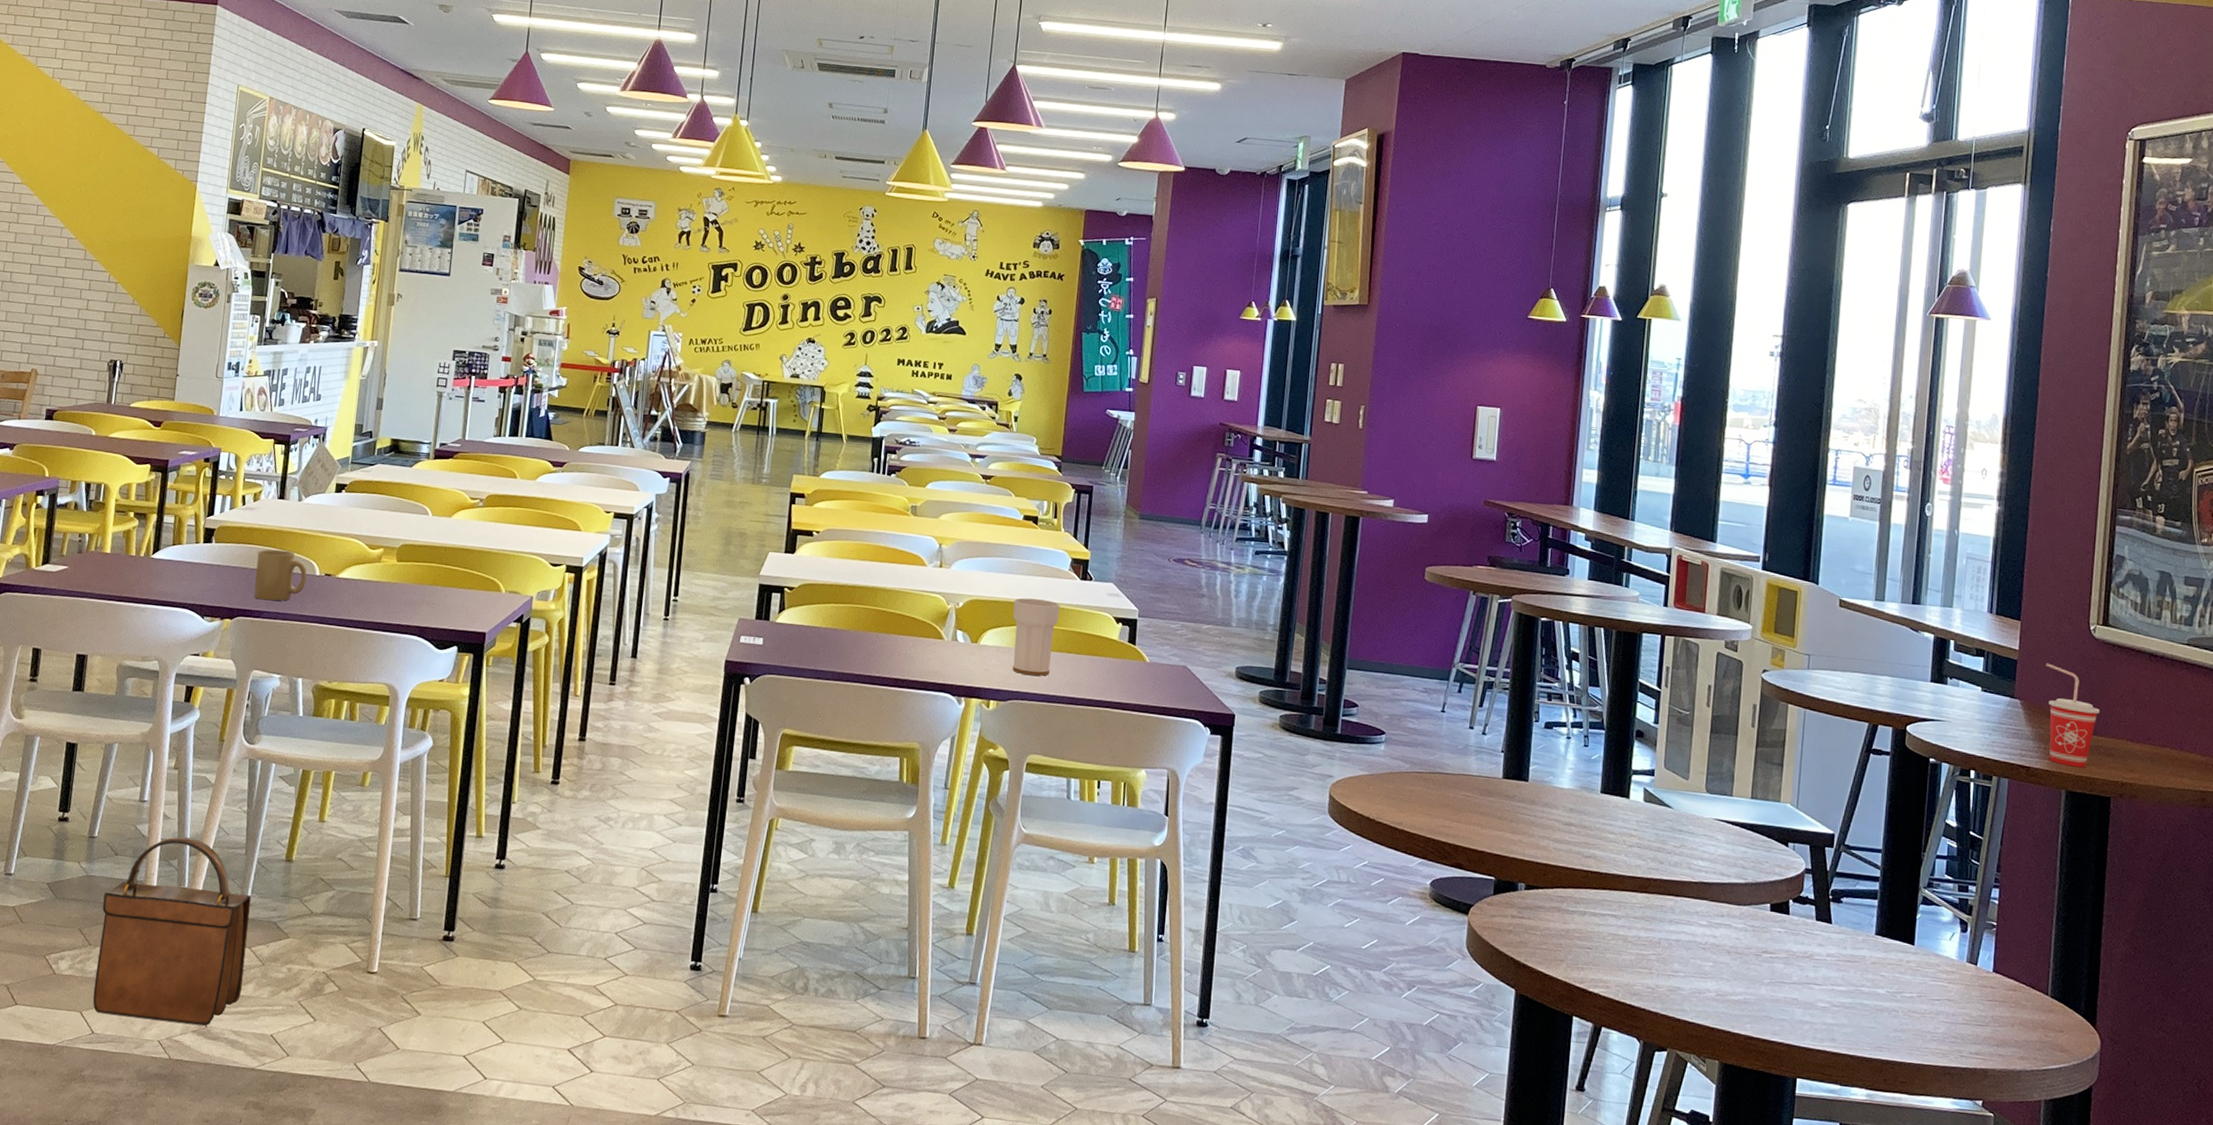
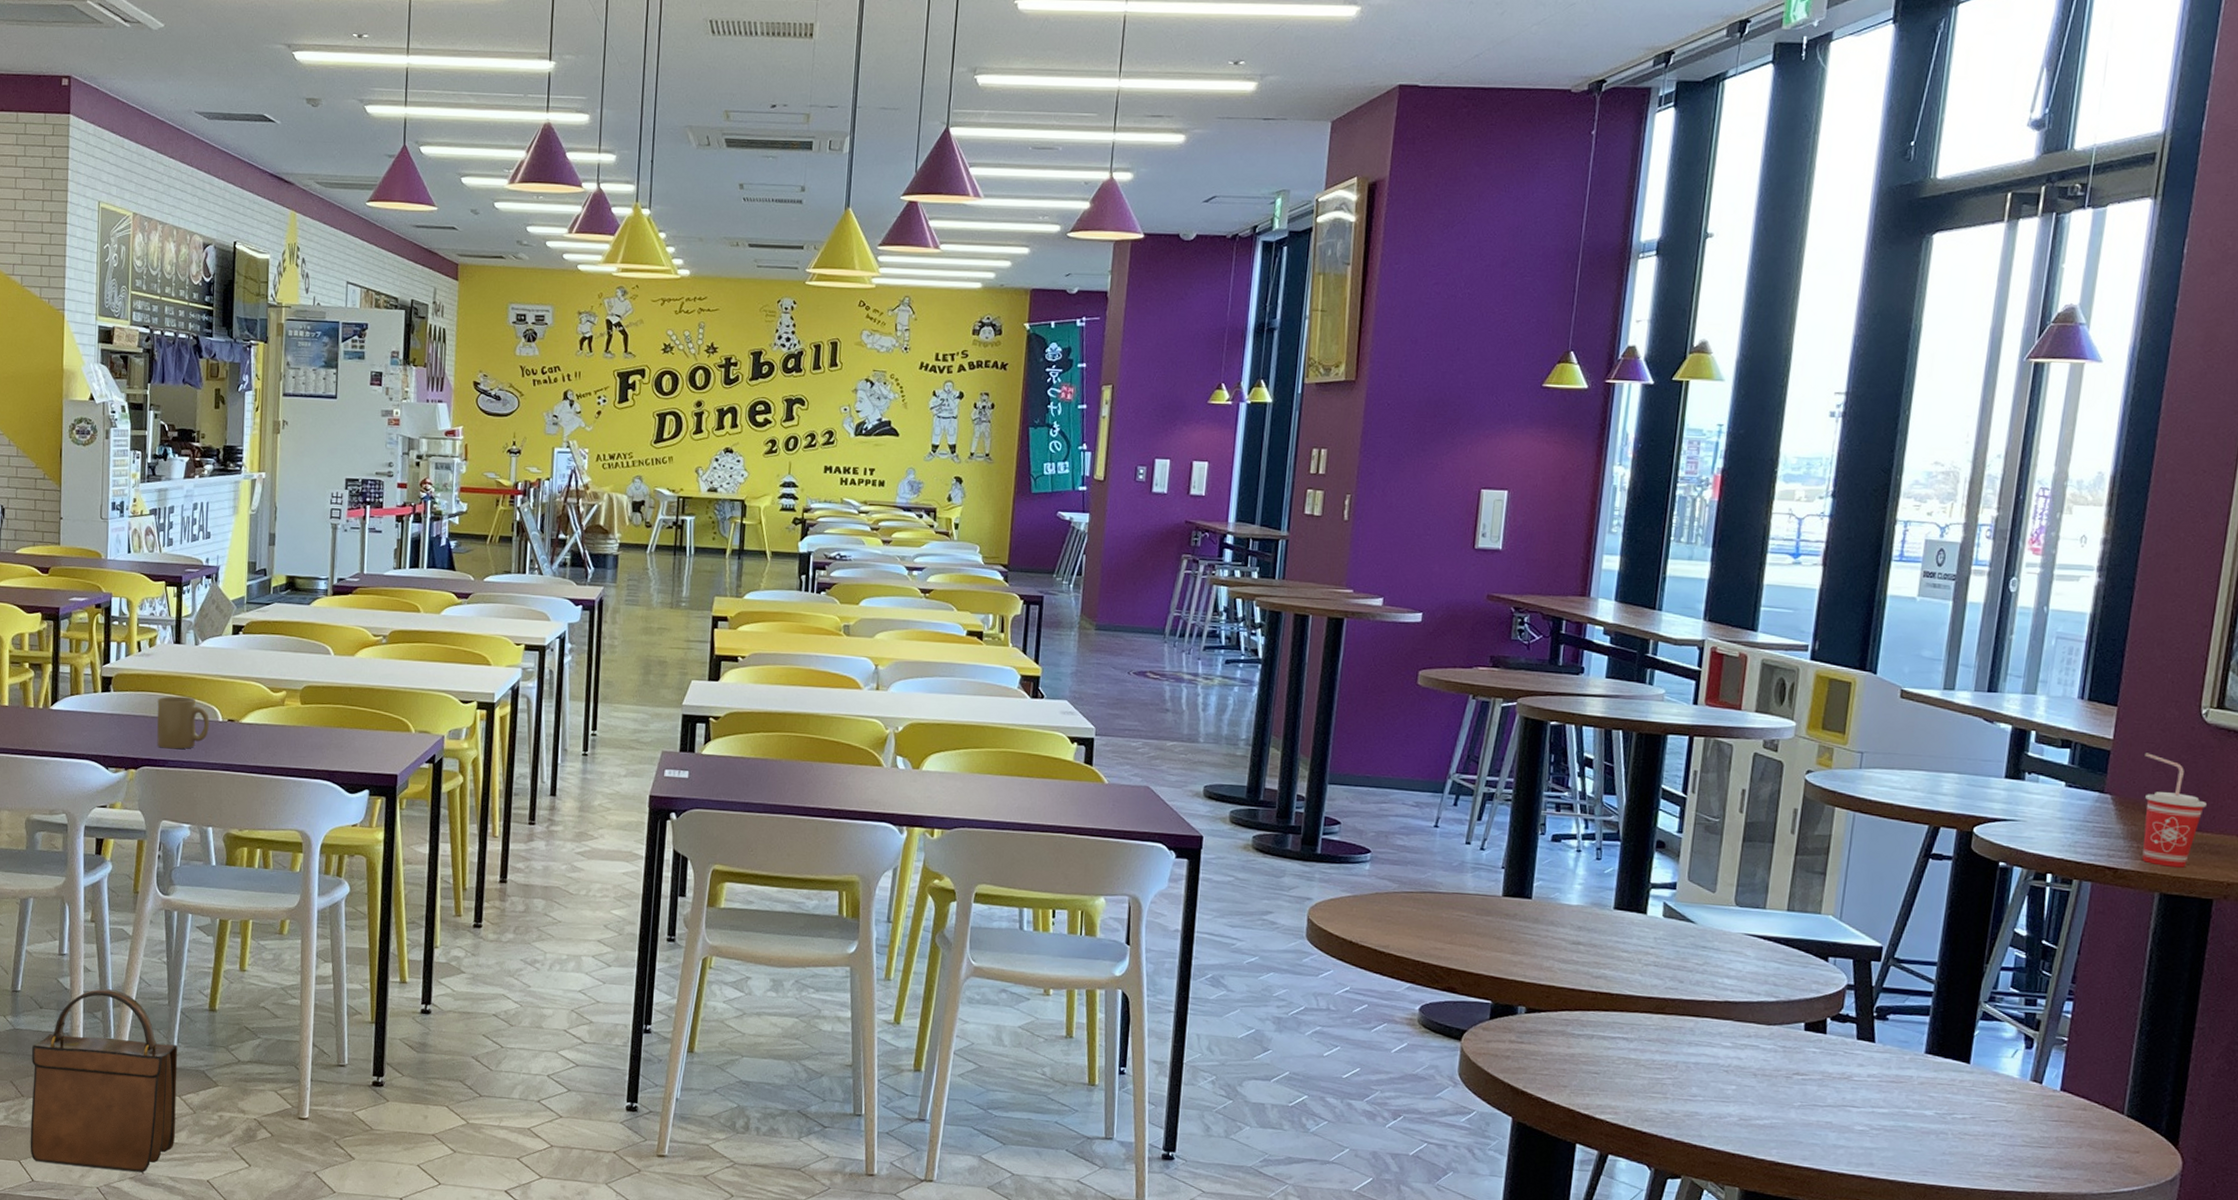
cup: present [1013,598,1060,676] -> none [957,719,1009,802]

